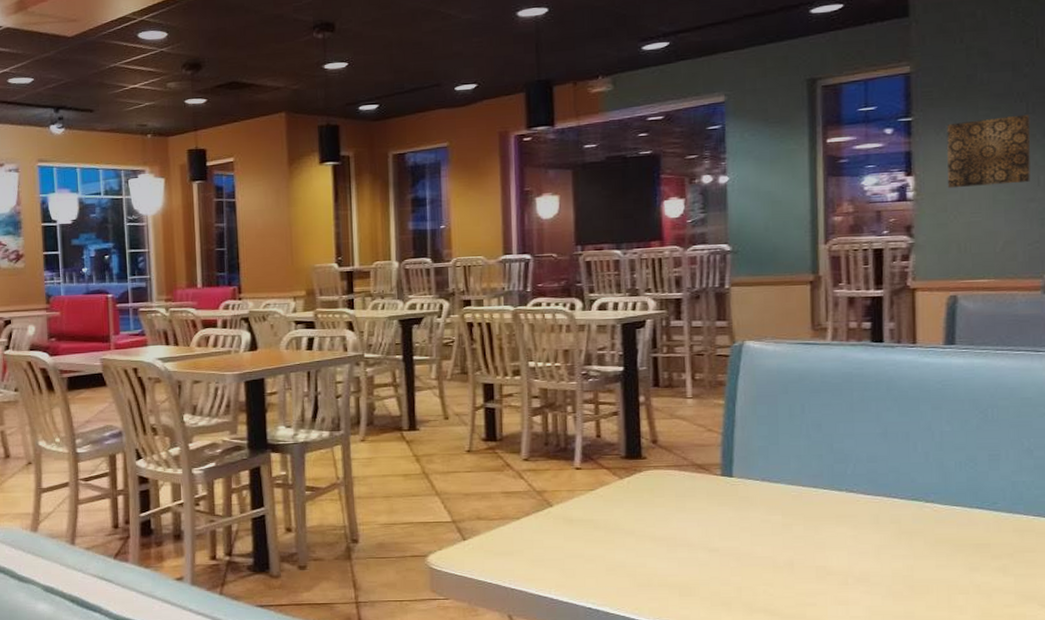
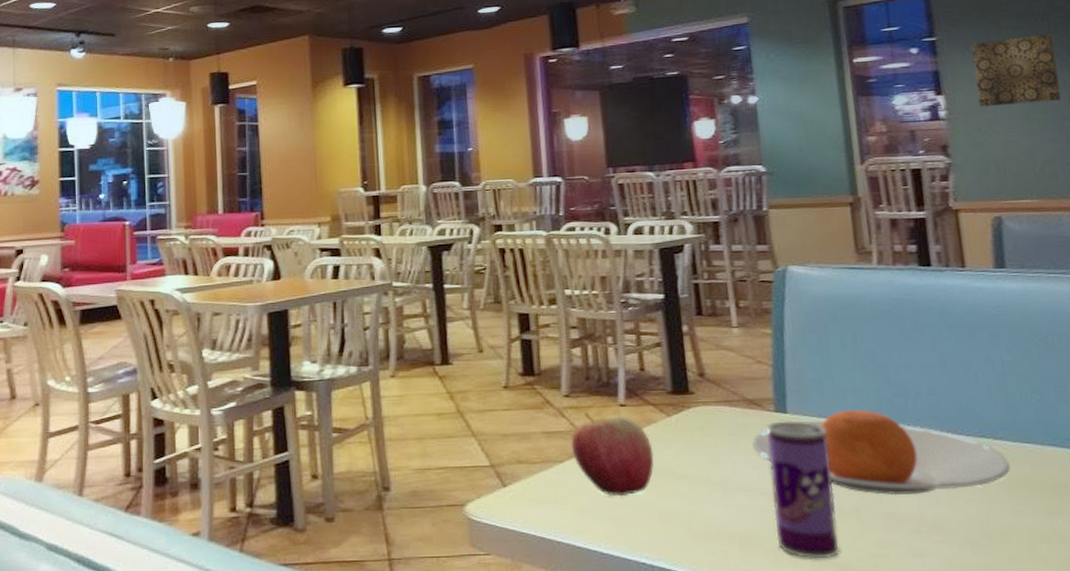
apple: none [528,474,605,550] -> present [570,412,654,497]
plate: none [696,474,939,552] -> present [751,409,1011,496]
beverage can: none [712,484,771,606] -> present [767,421,840,560]

